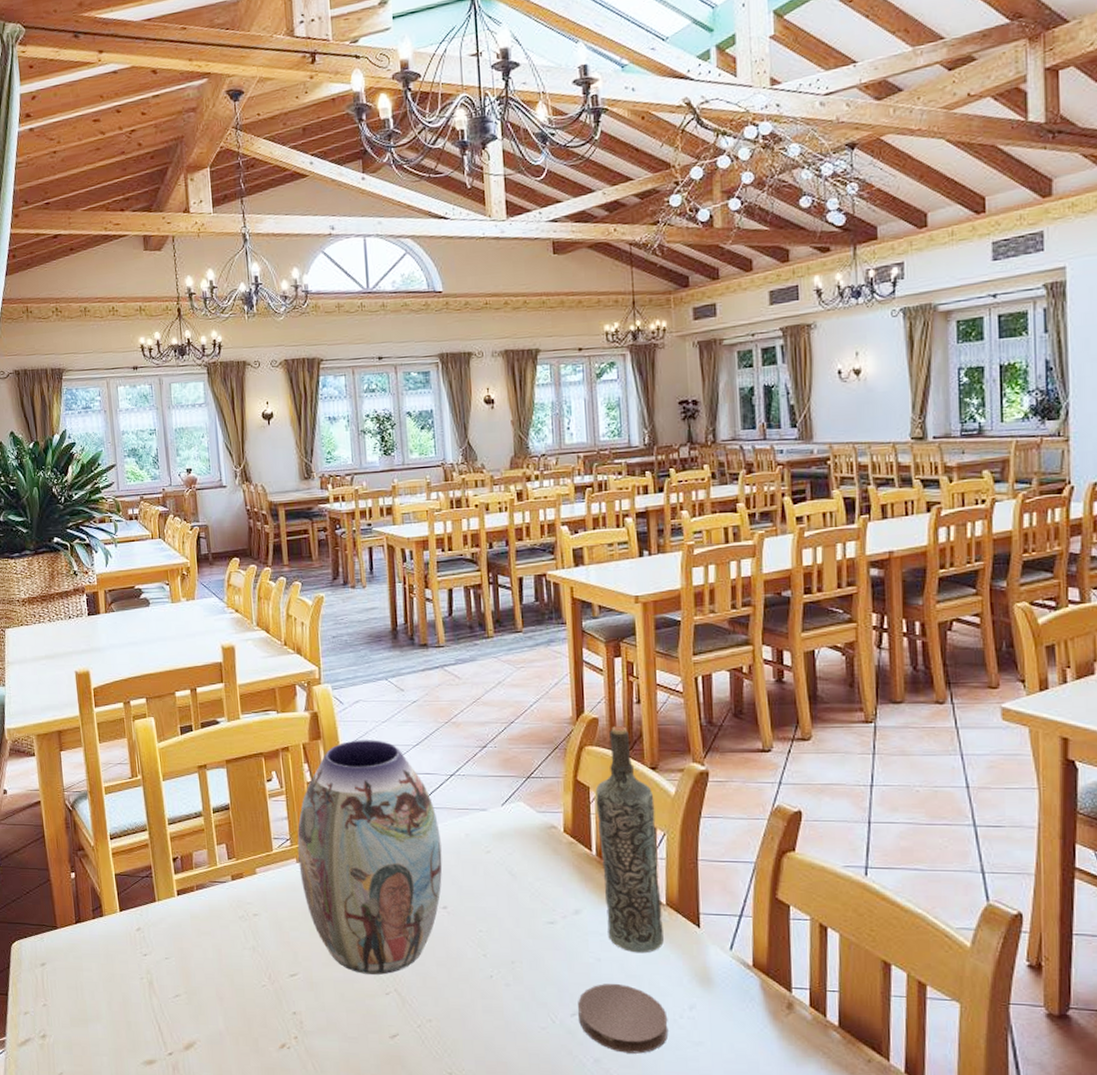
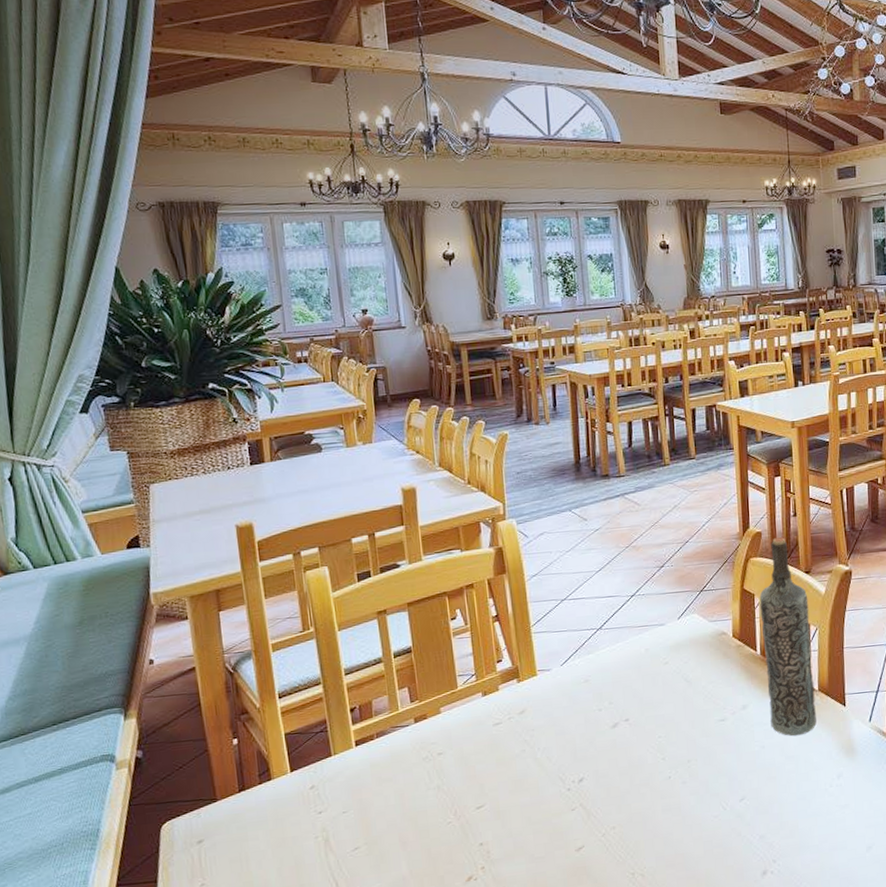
vase: present [297,740,442,975] -> none [482,569,624,795]
coaster: present [578,984,669,1054] -> none [746,765,821,826]

